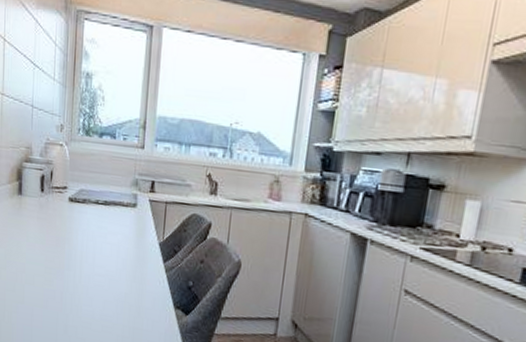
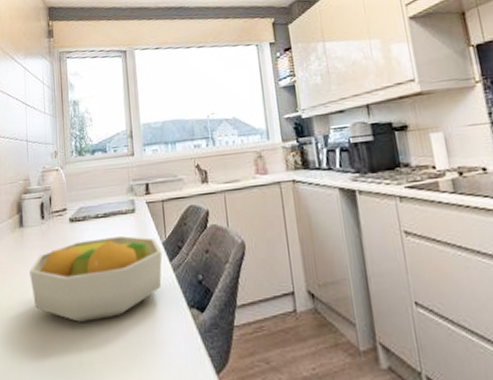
fruit bowl: none [25,222,158,300] -> present [30,235,163,322]

